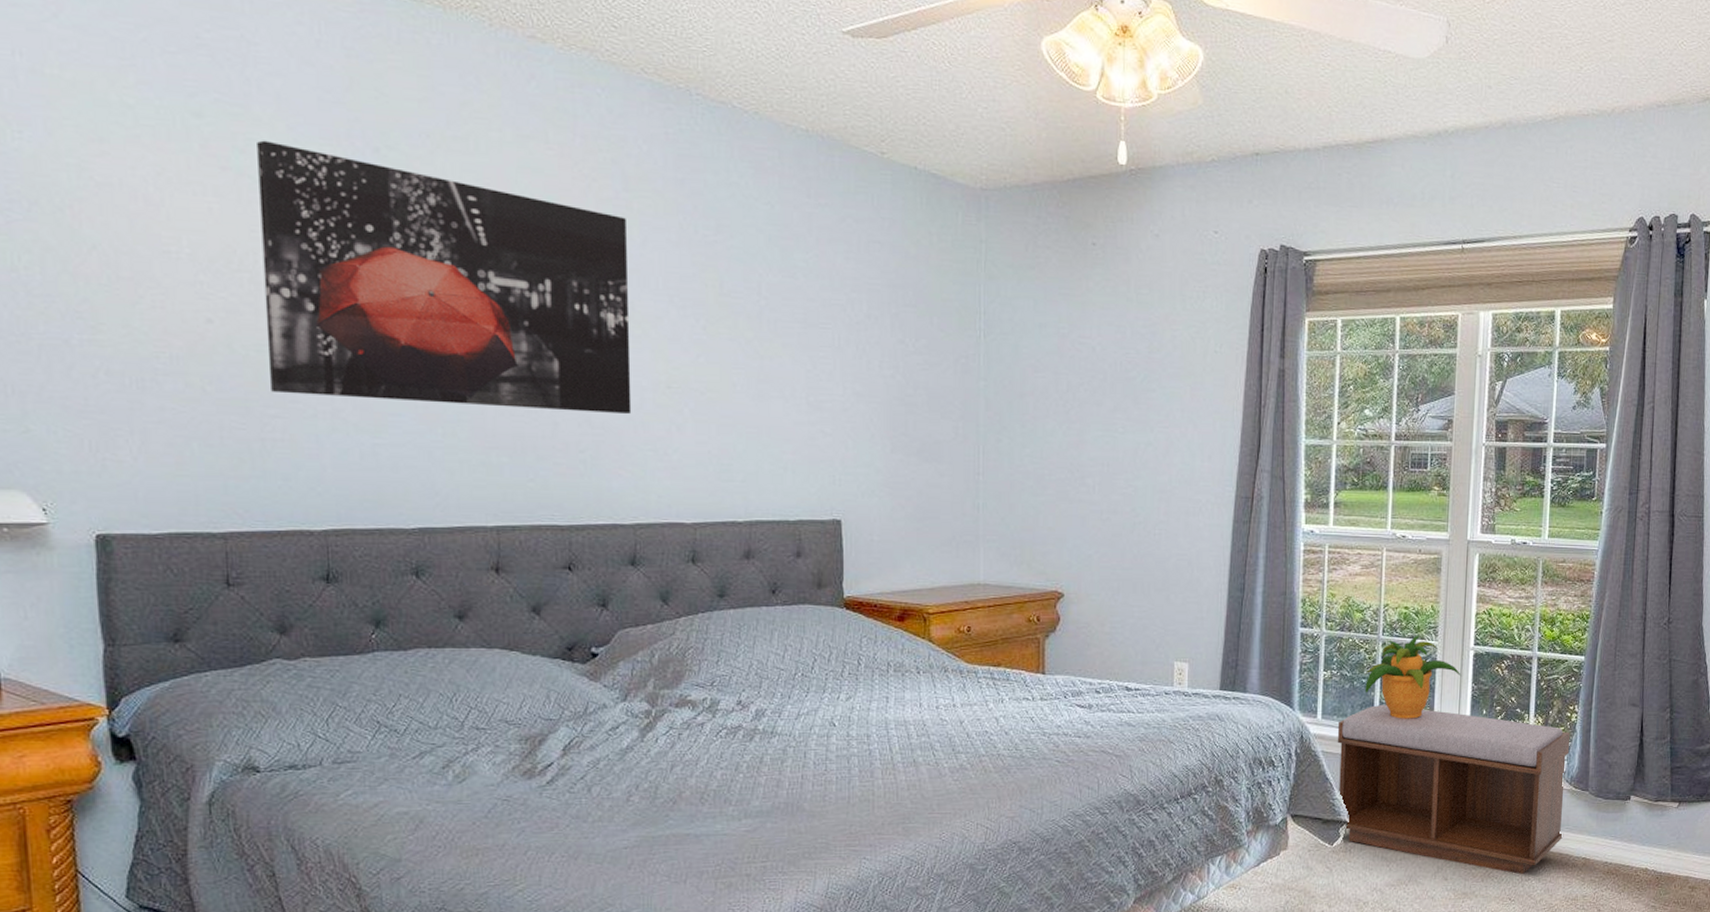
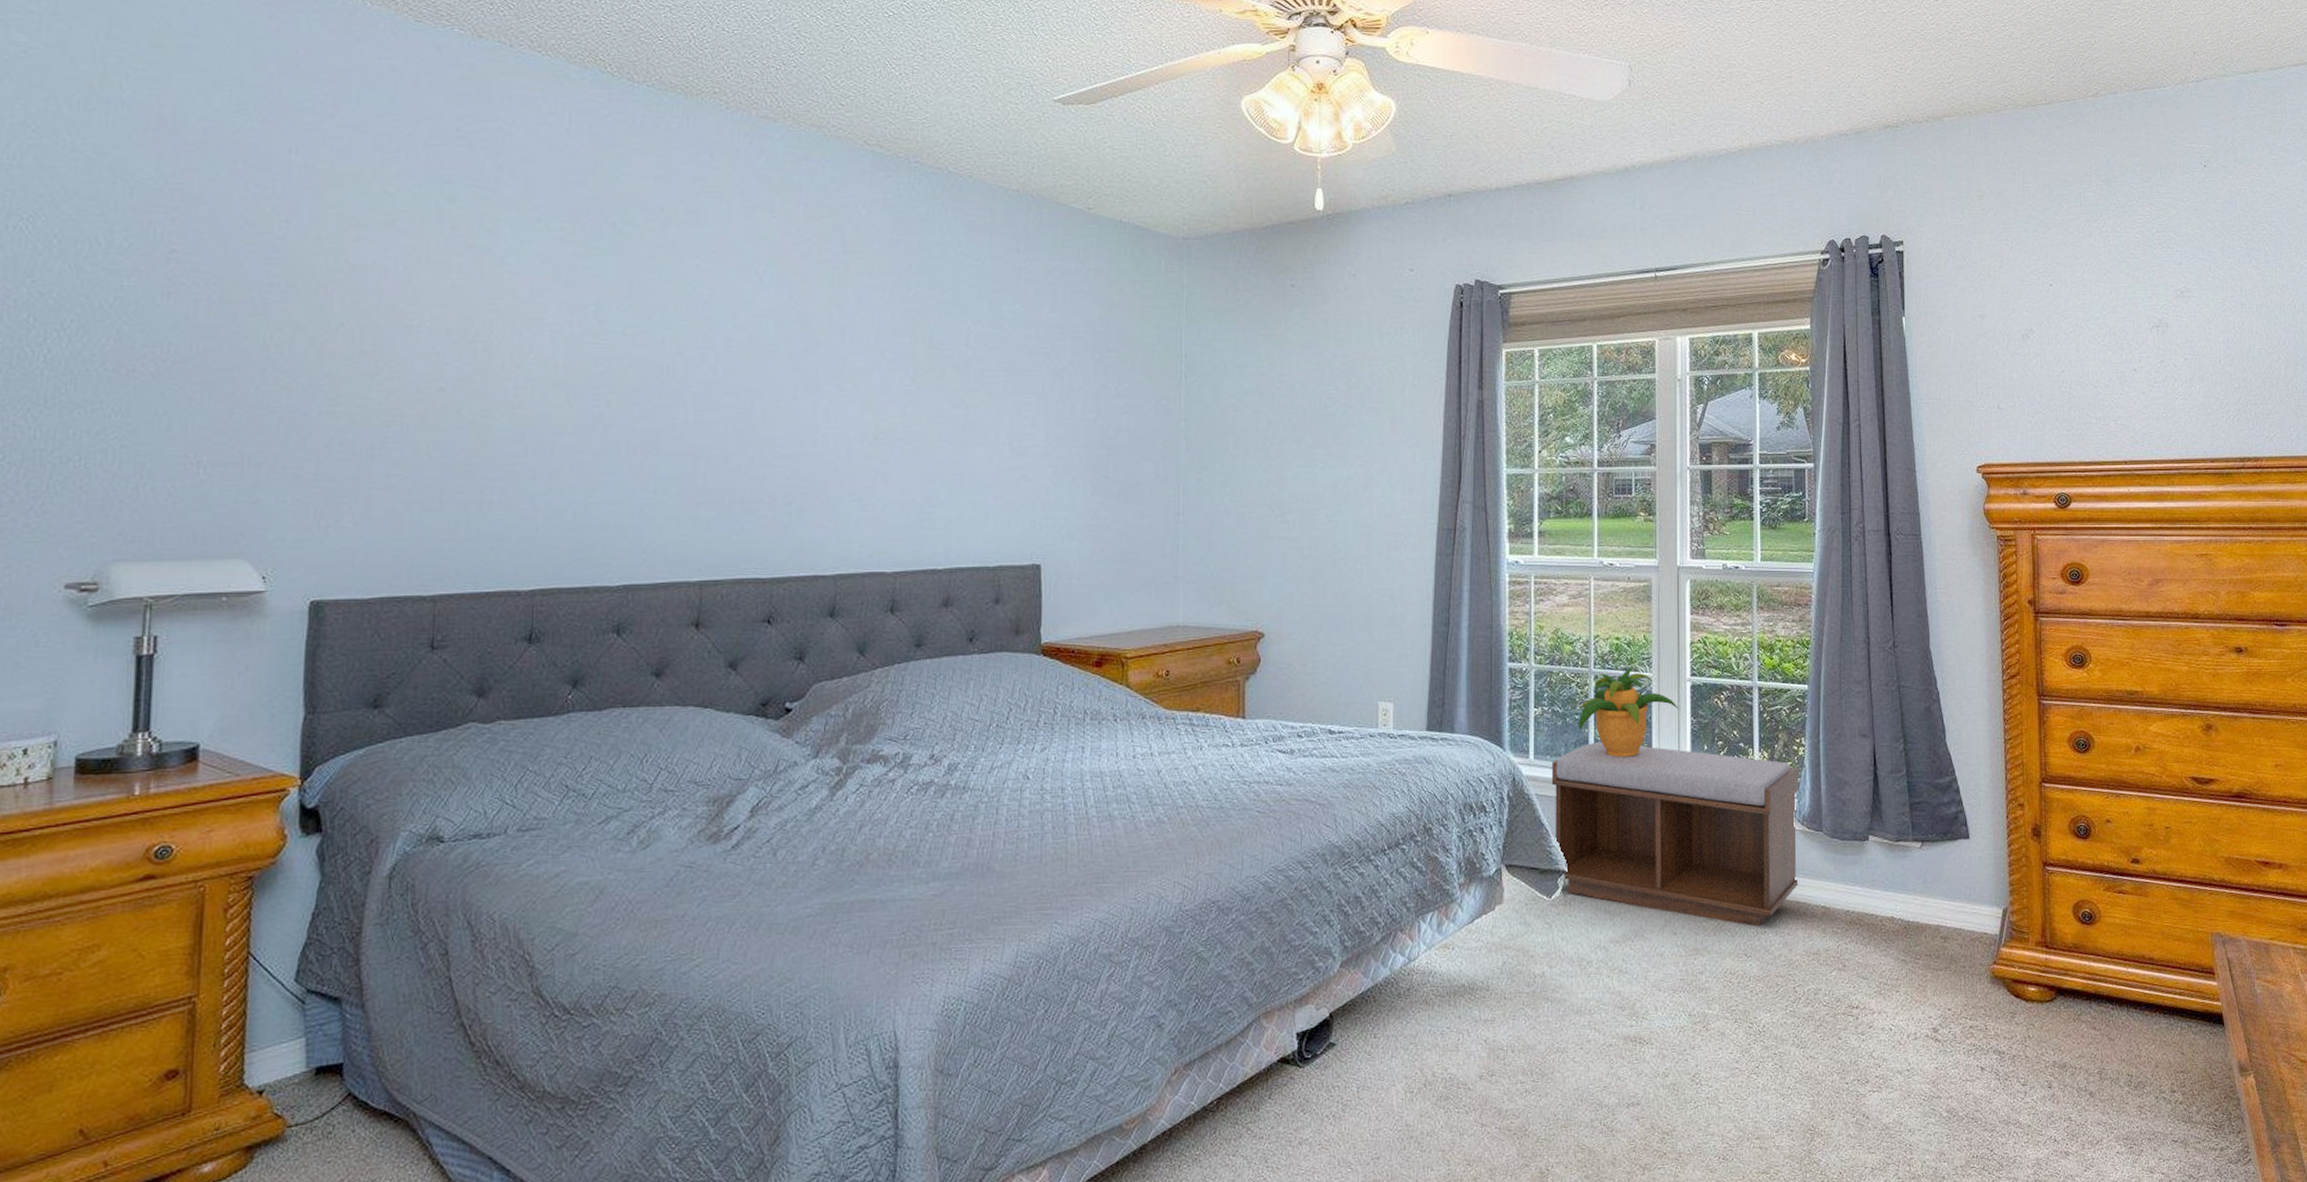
wall art: present [257,140,632,415] -> none [492,220,843,467]

